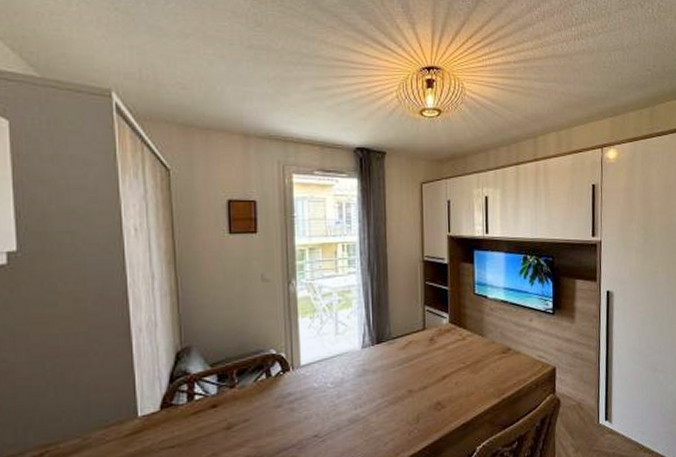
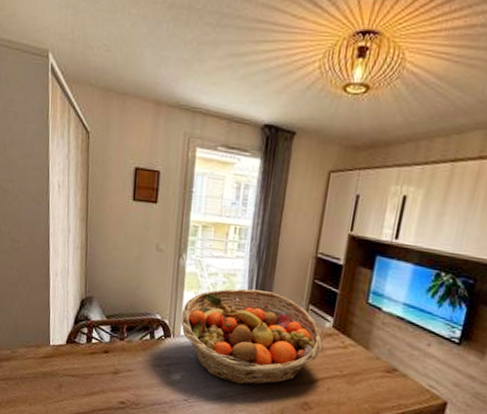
fruit basket: none [299,301,445,404] -> present [181,288,325,386]

